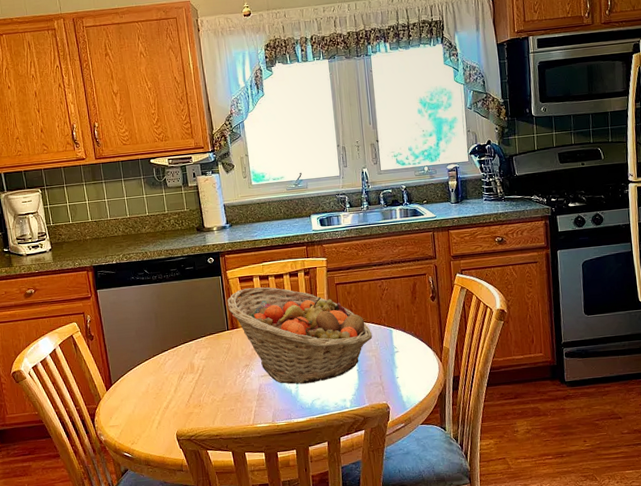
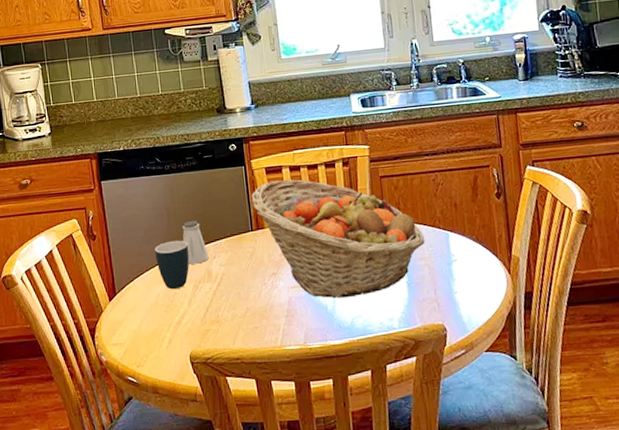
mug: none [145,339,175,380] -> present [155,240,190,290]
saltshaker: none [168,322,192,359] -> present [182,221,209,265]

